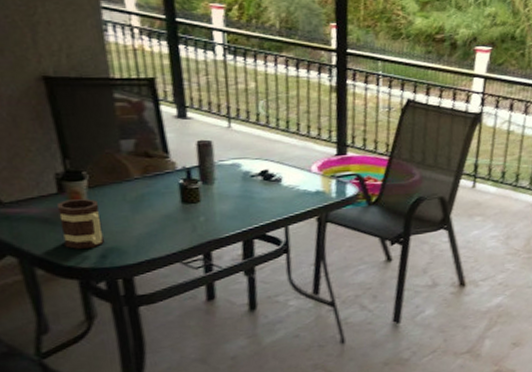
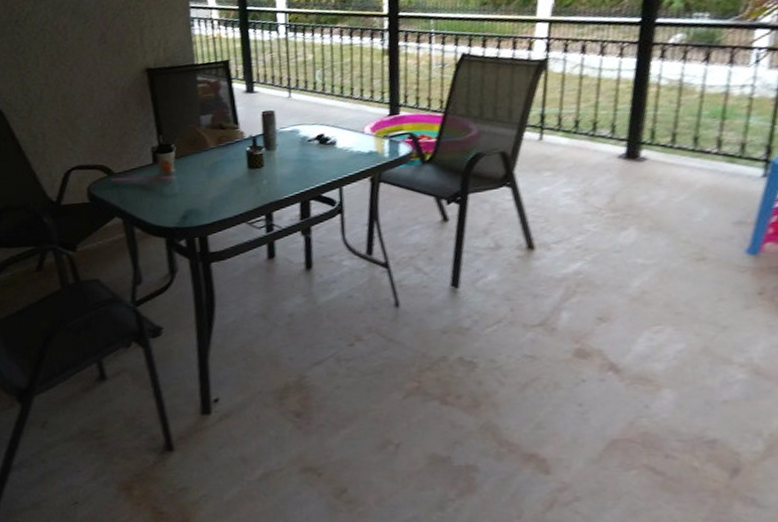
mug: present [57,199,104,249] -> none [152,167,186,211]

